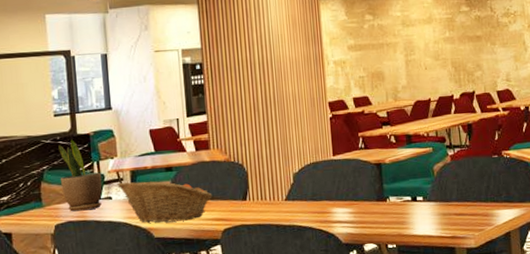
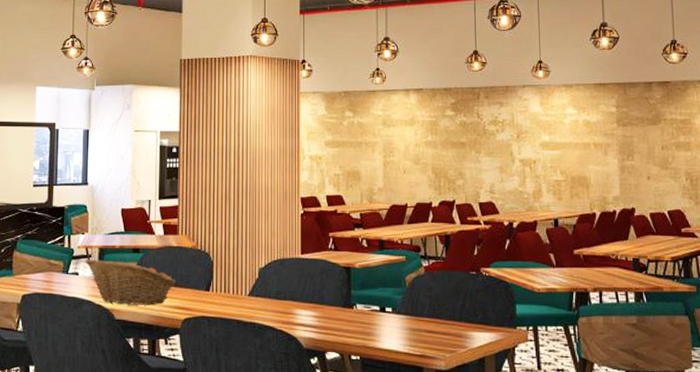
potted plant: present [58,139,103,212] -> none [32,211,71,284]

